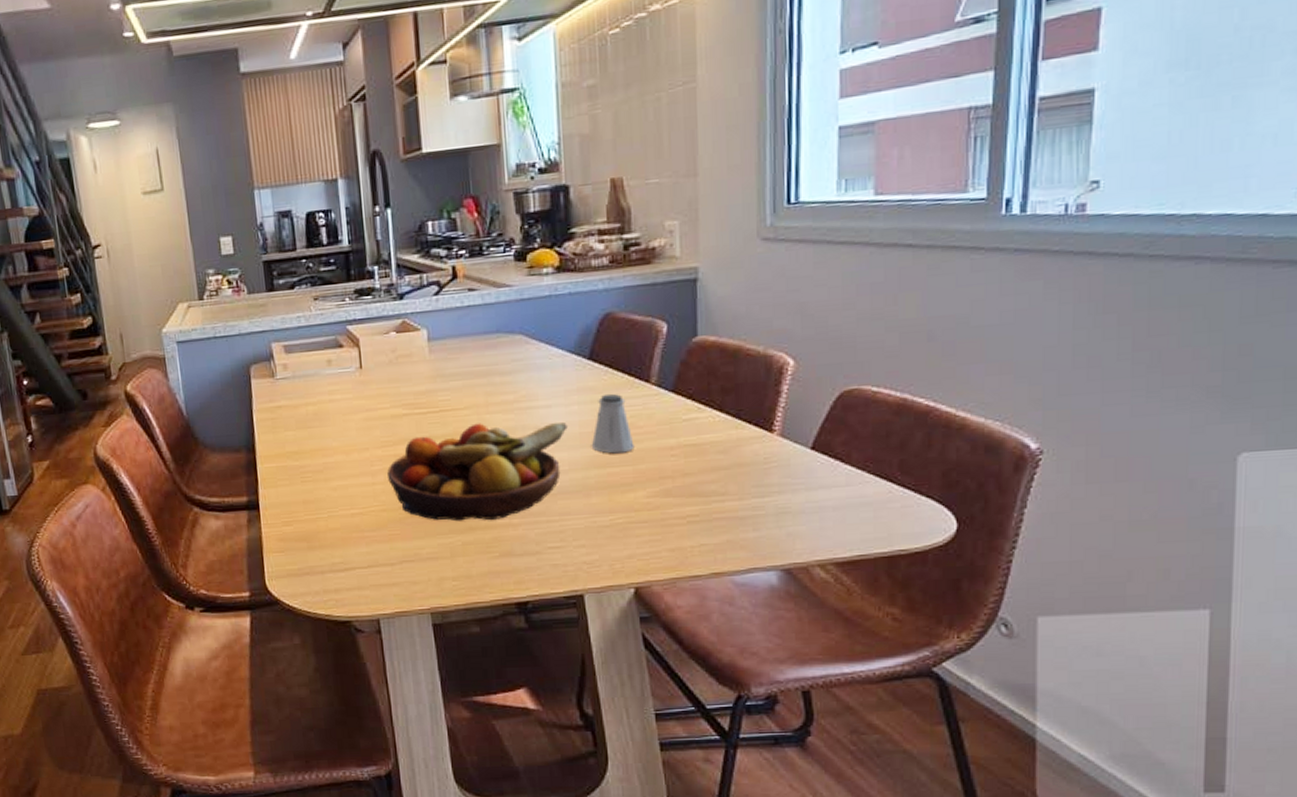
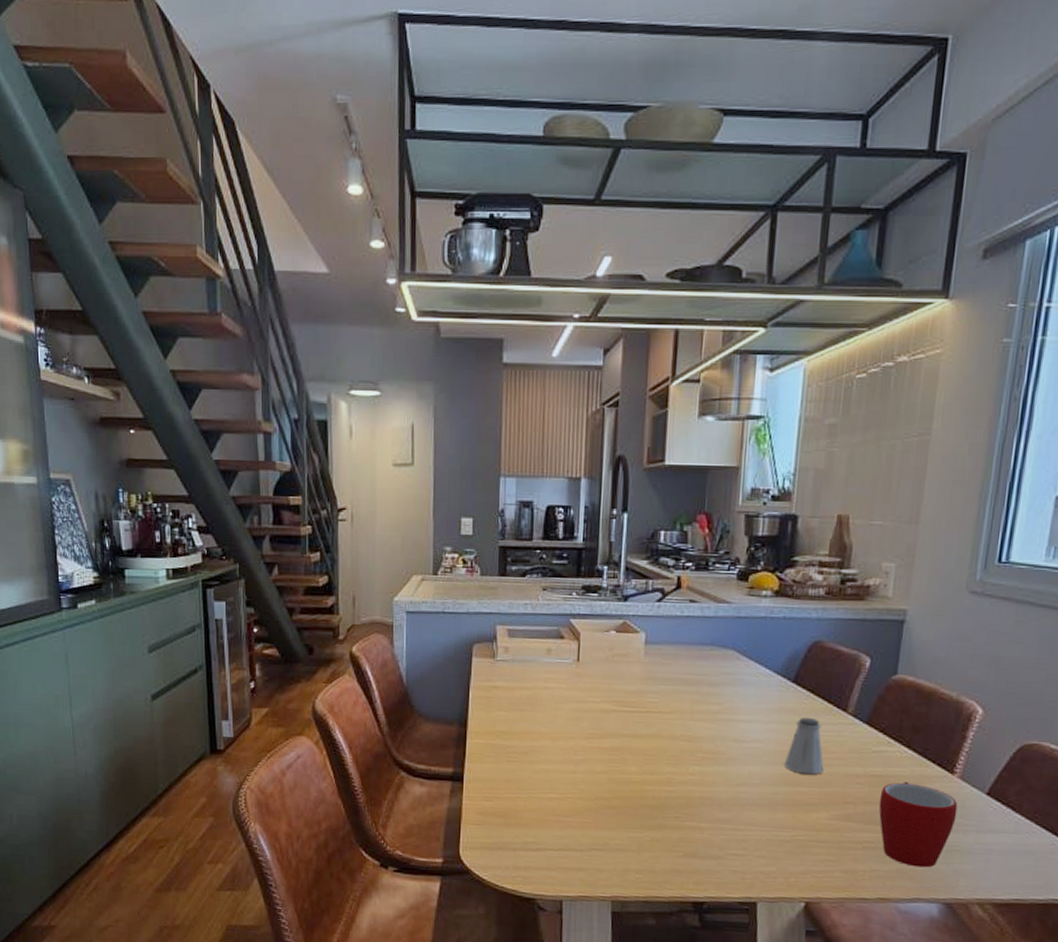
fruit bowl: present [387,422,568,522] -> none [589,728,764,822]
mug: none [697,447,783,536] -> present [878,782,958,868]

